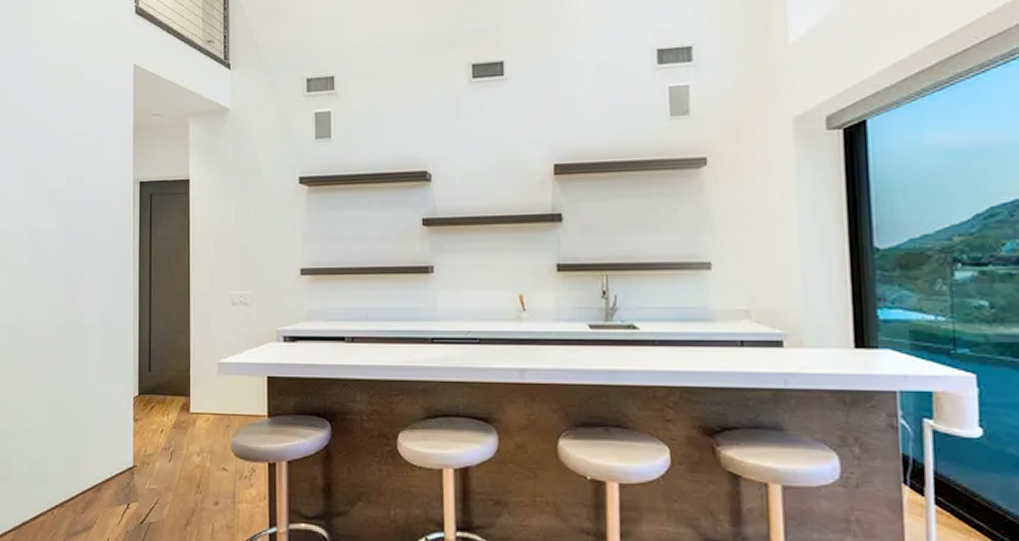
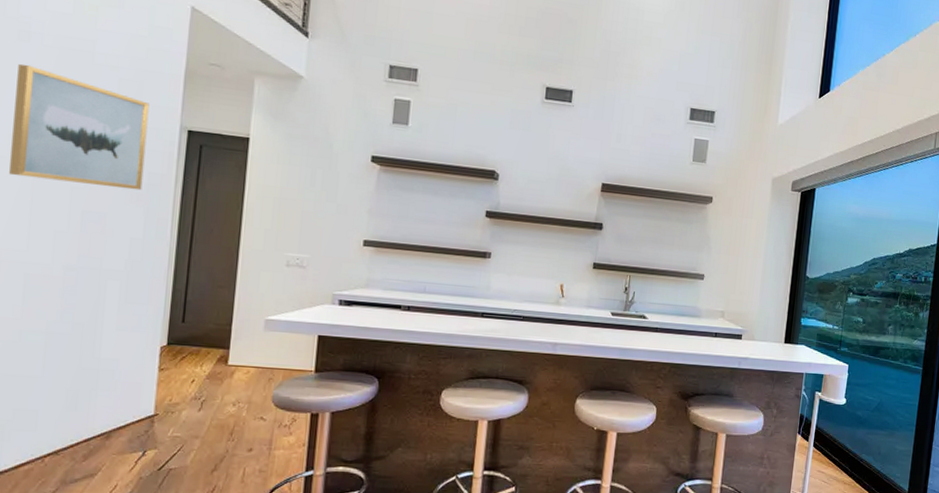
wall art: none [15,146,109,247] -> present [9,63,150,191]

